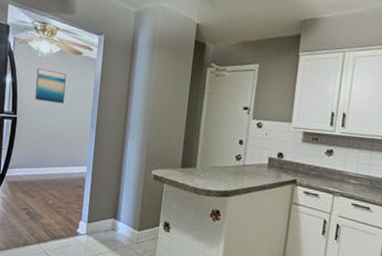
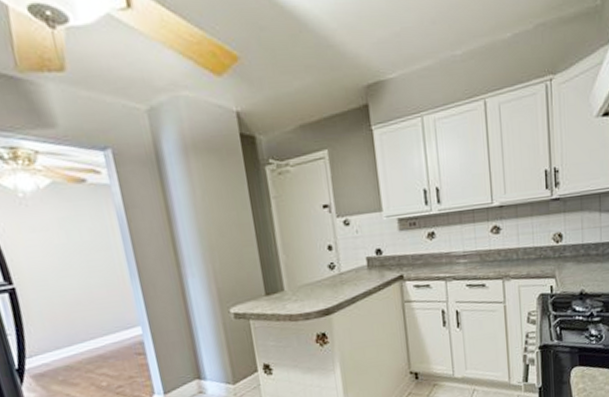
wall art: present [34,68,67,104] -> none [23,212,82,258]

